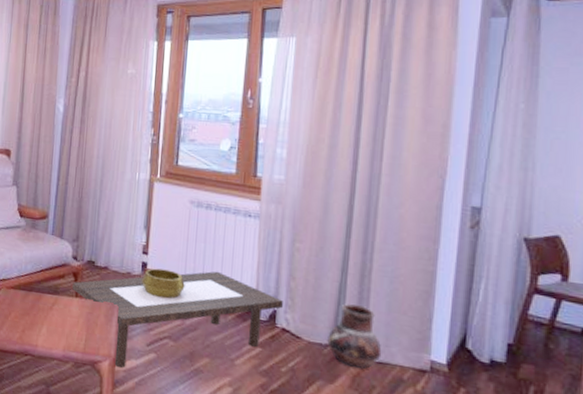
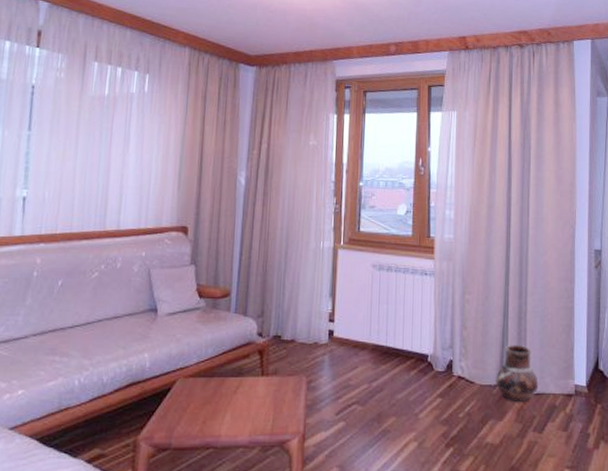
coffee table: present [72,271,283,368] -> none [258,330,458,442]
decorative bowl: present [141,268,185,299] -> none [328,335,371,364]

